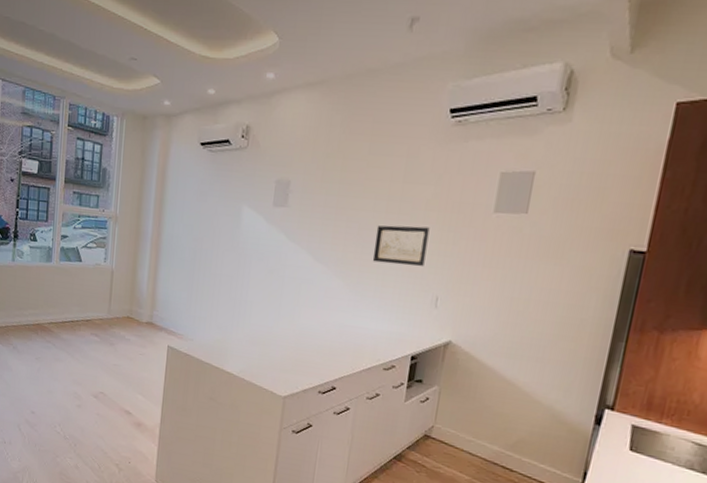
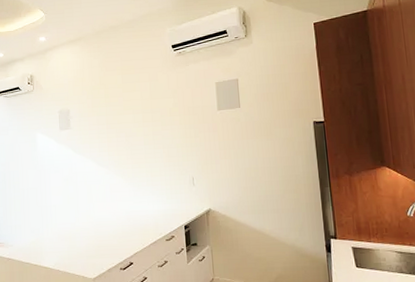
wall art: present [372,225,430,267] -> none [139,128,178,159]

